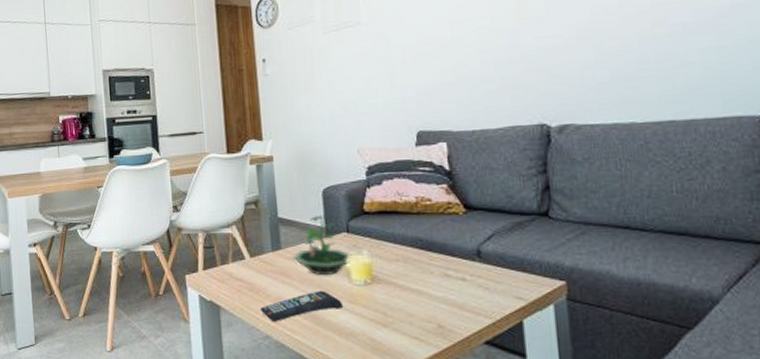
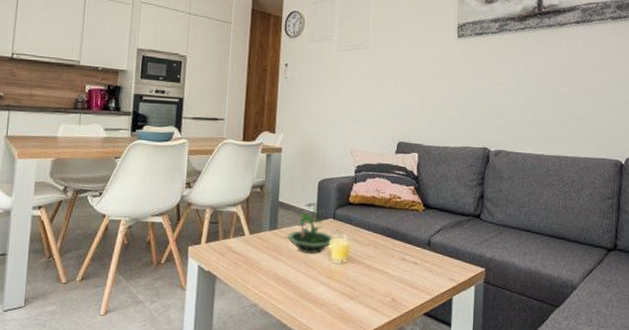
remote control: present [259,290,344,321] -> none [251,266,322,292]

